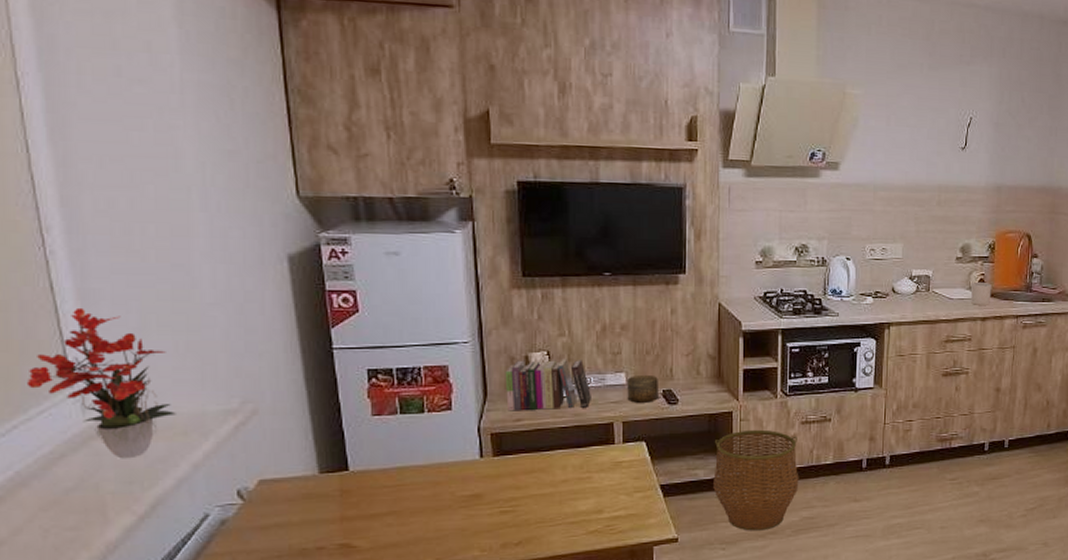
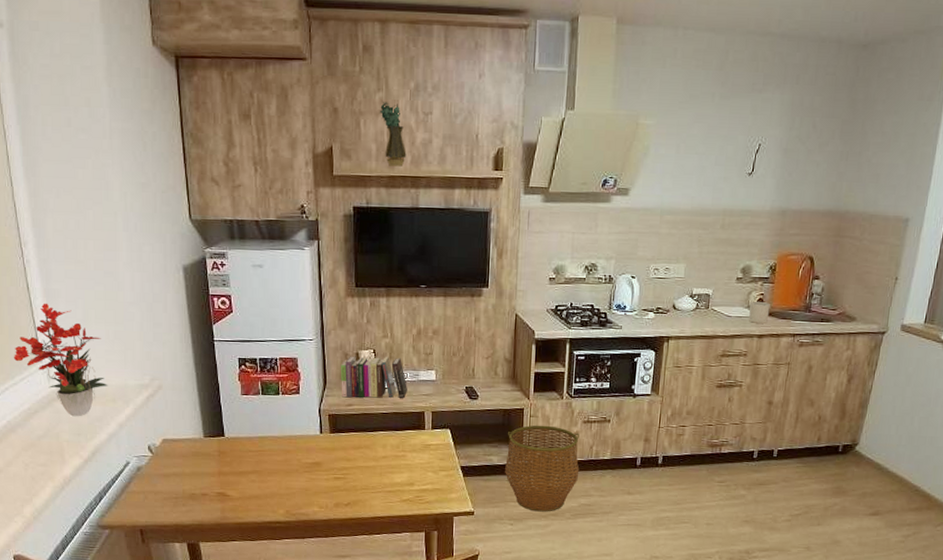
vase: none [547,58,582,136] -> present [379,100,407,168]
decorative box: present [627,374,660,403] -> none [436,372,463,397]

